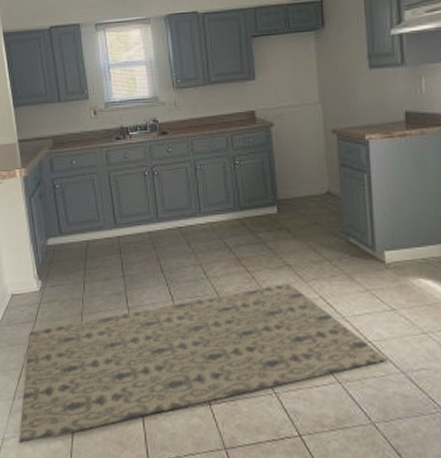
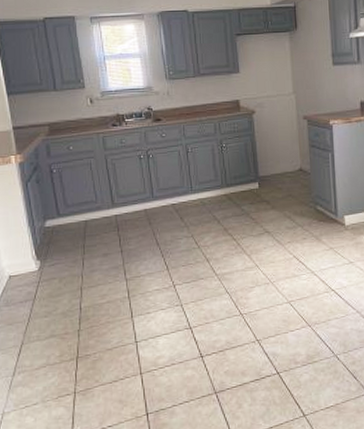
rug: present [19,283,387,444] -> none [19,247,346,416]

